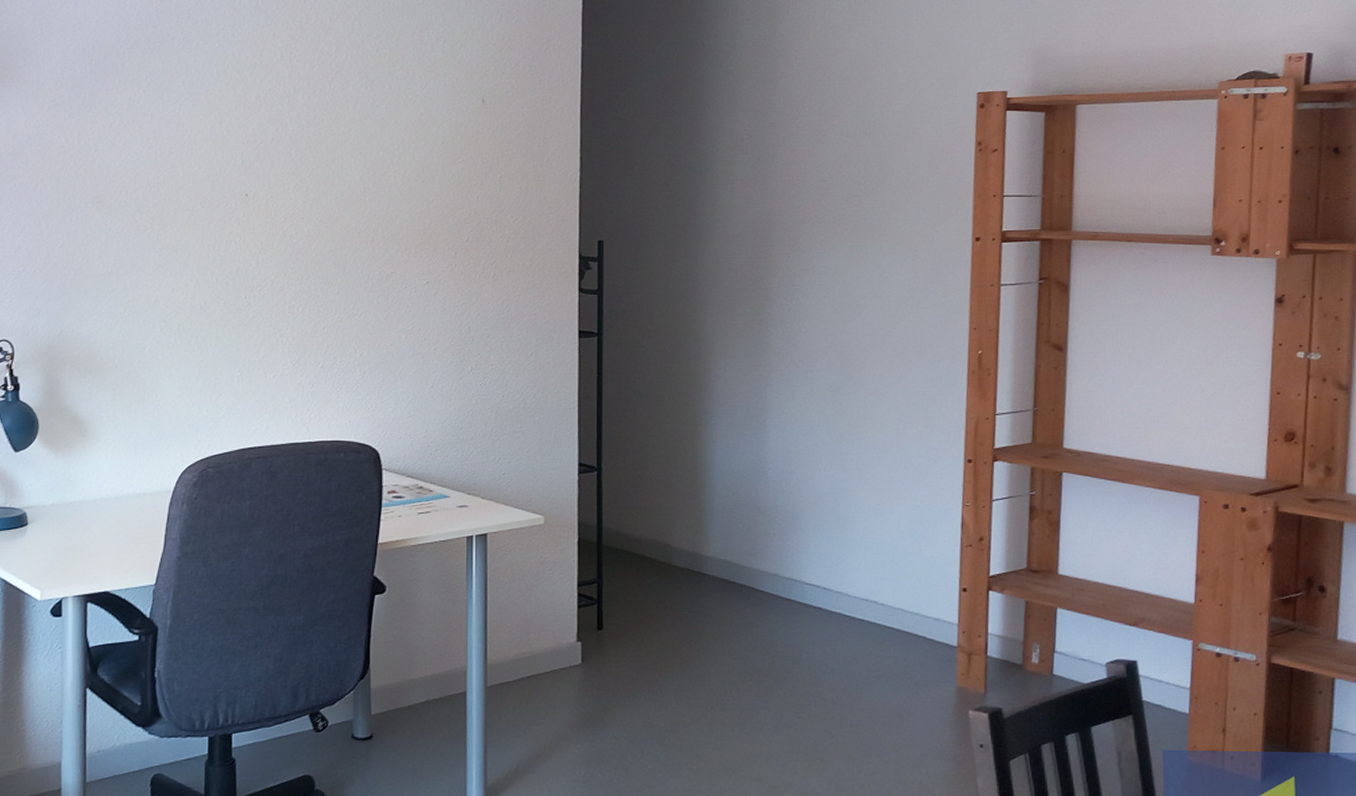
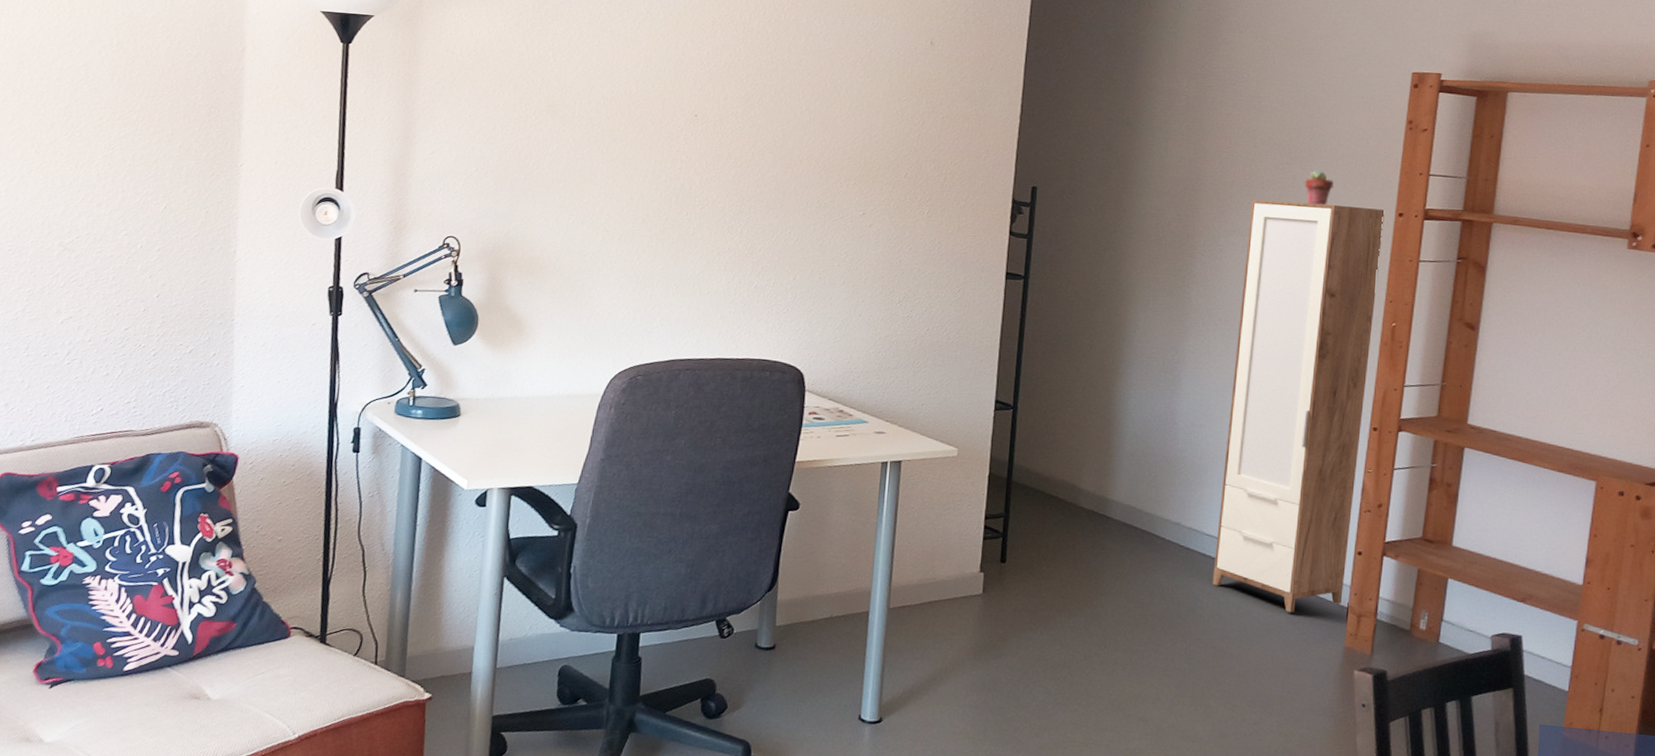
cabinet: none [816,234,961,657] -> present [1212,199,1385,613]
potted succulent: none [877,201,906,236] -> present [1305,170,1334,206]

